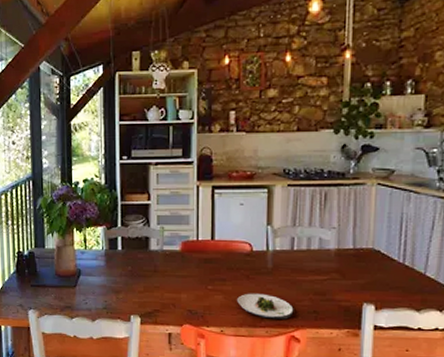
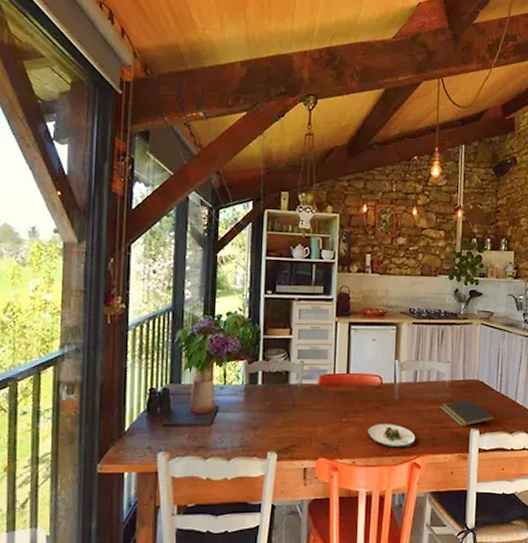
notepad: none [324,270,395,300] -> present [440,399,494,426]

